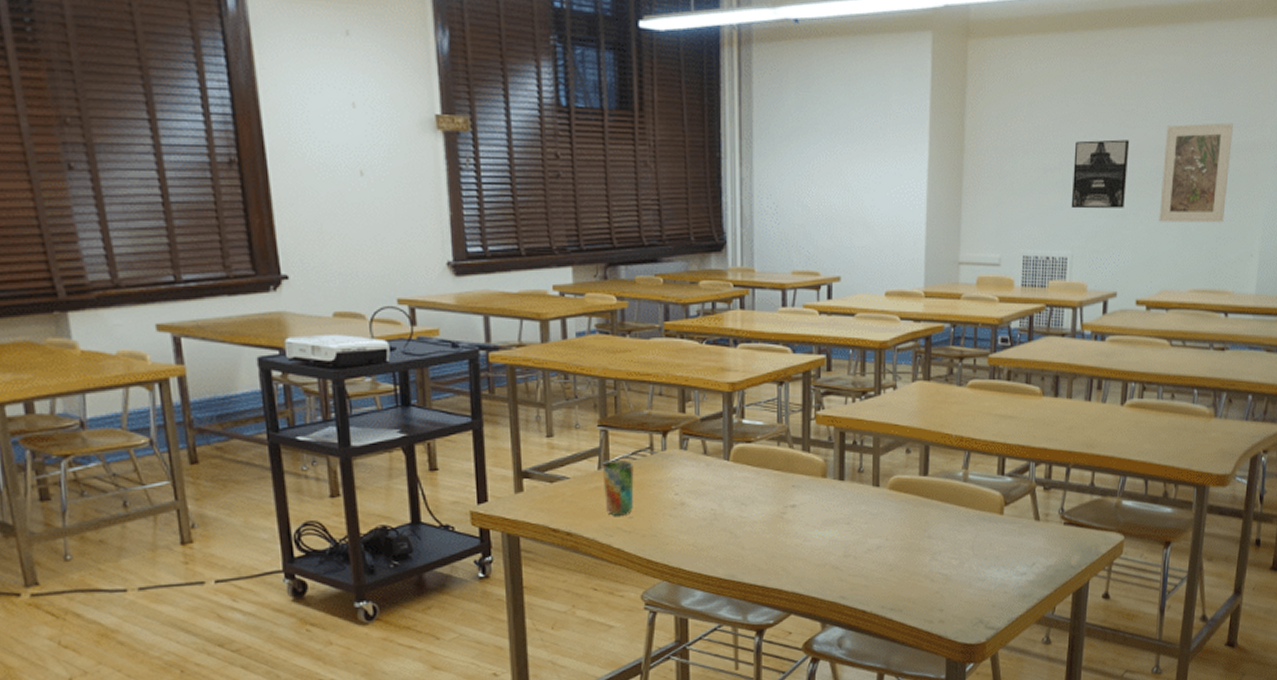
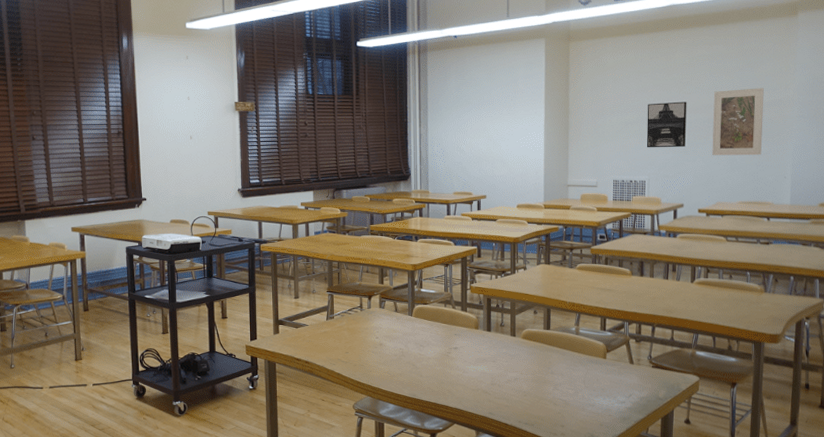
cup: present [602,460,634,516] -> none [329,314,349,351]

